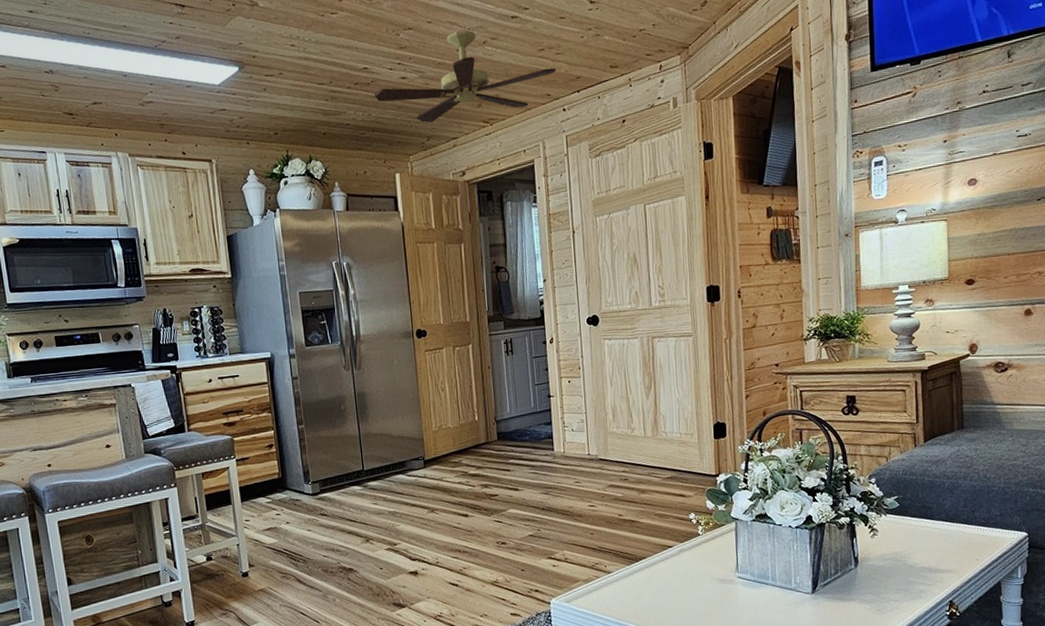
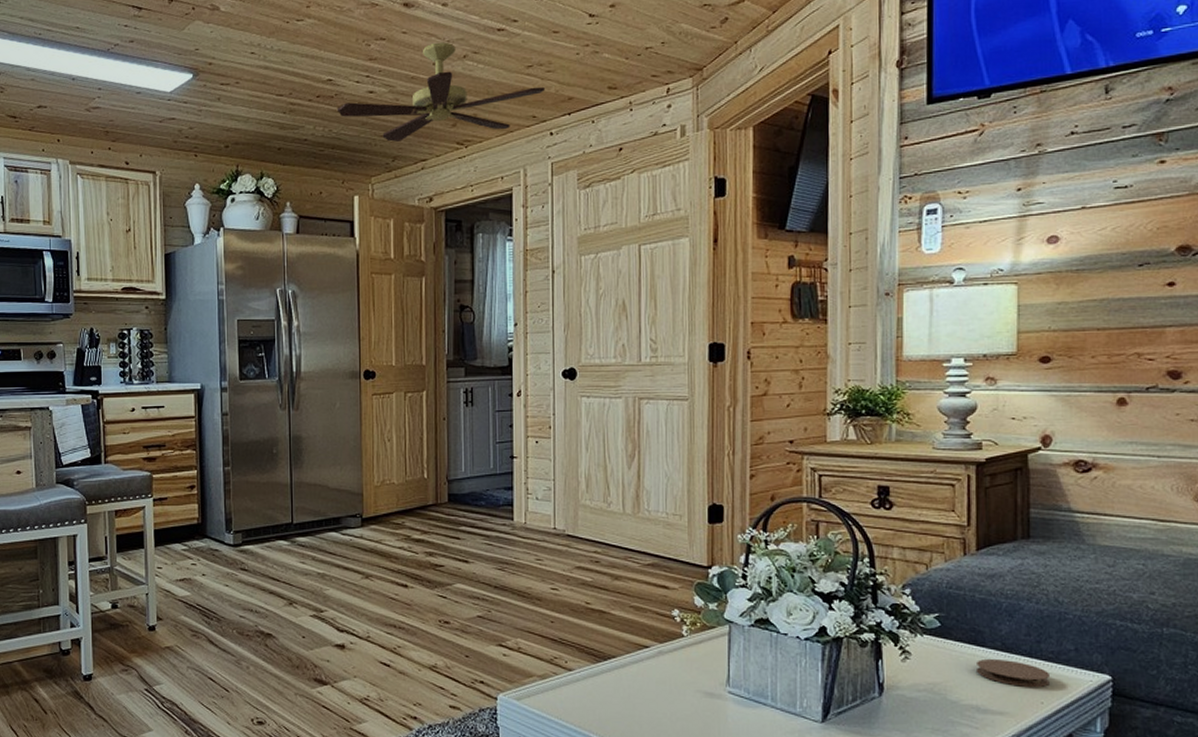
coaster: none [927,528,983,548] -> present [975,658,1051,687]

